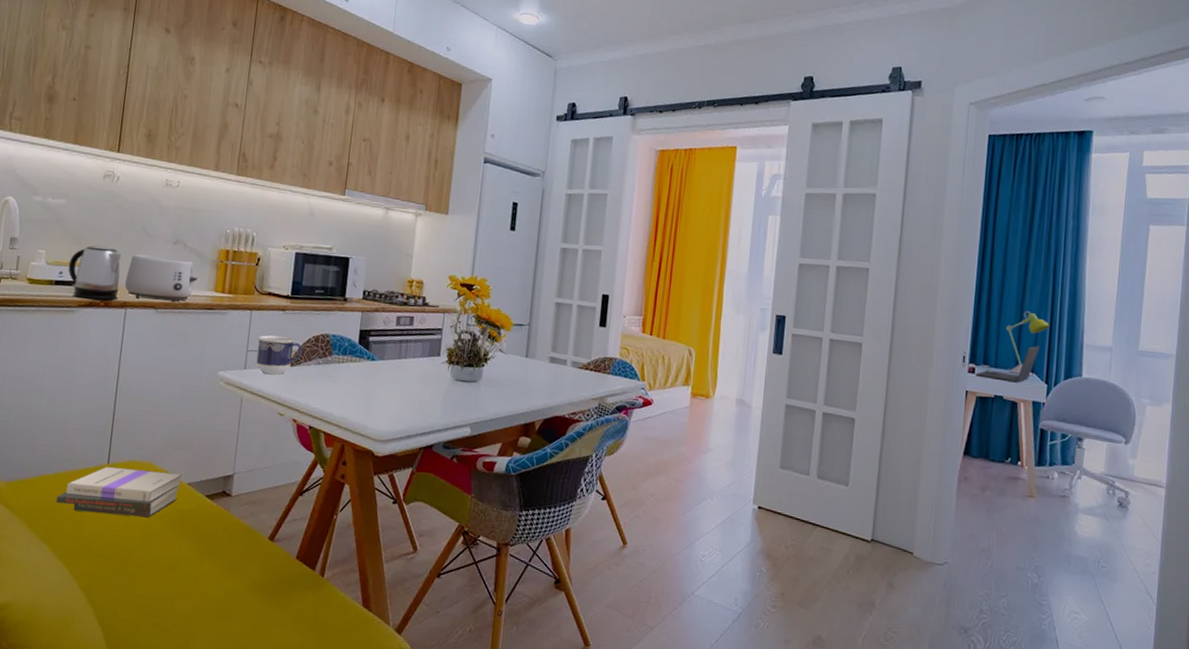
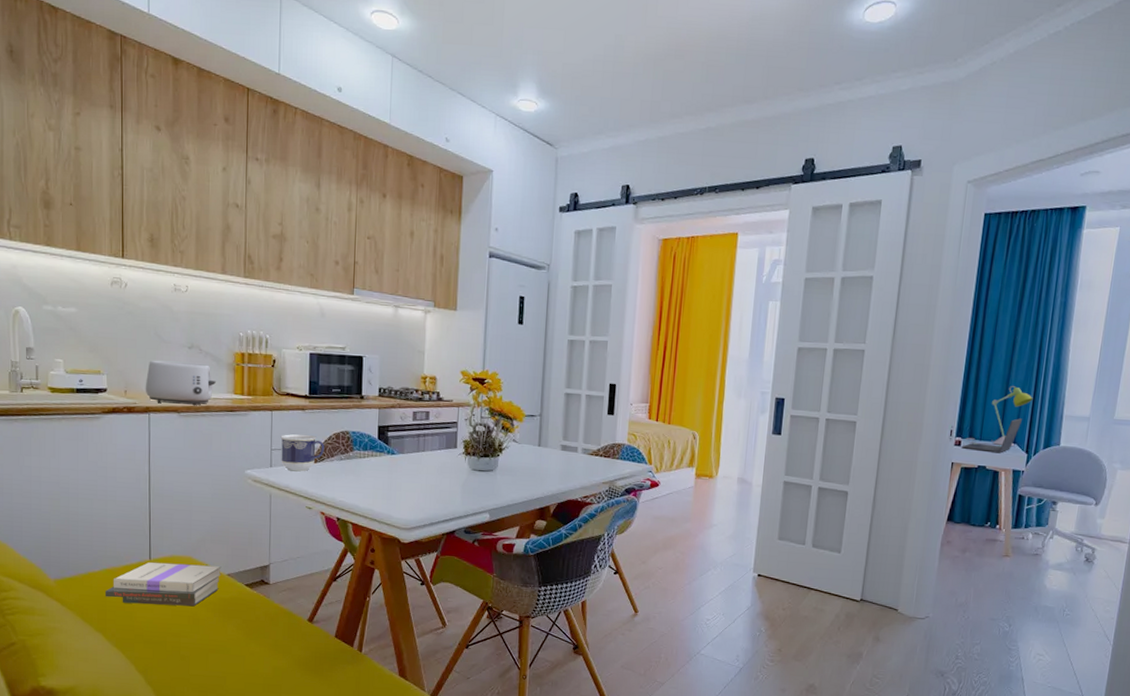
kettle: present [68,245,121,301] -> none [87,352,140,407]

